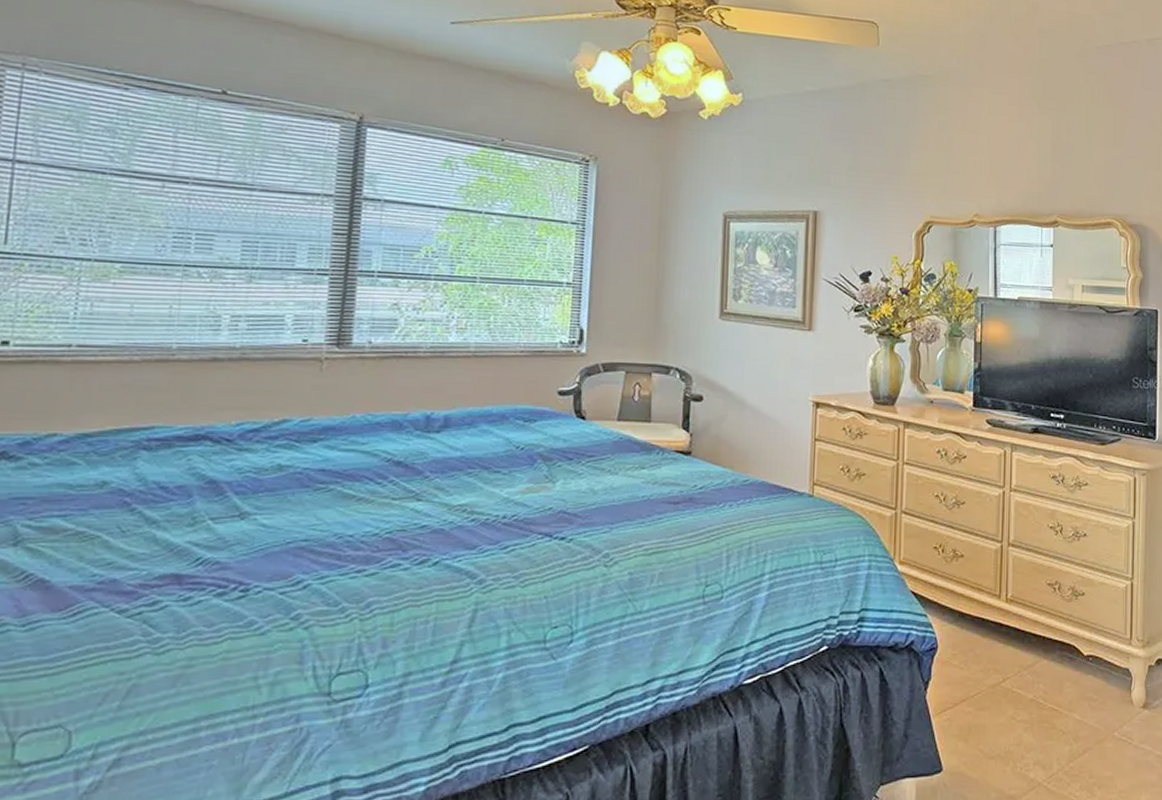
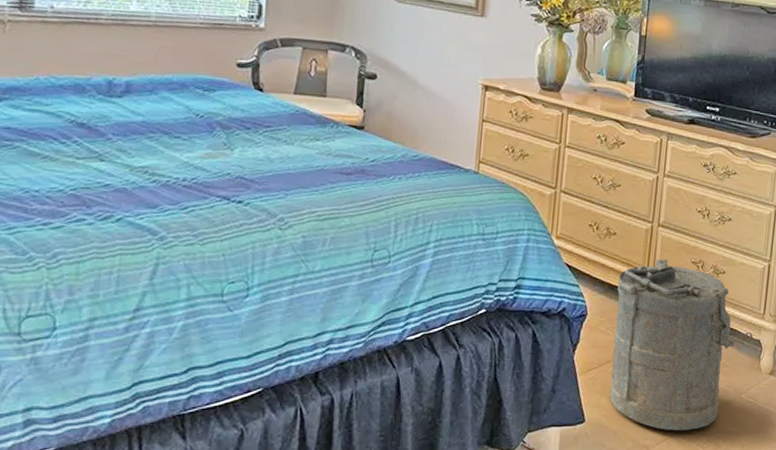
laundry hamper: none [968,582,1120,778] -> present [609,259,753,431]

